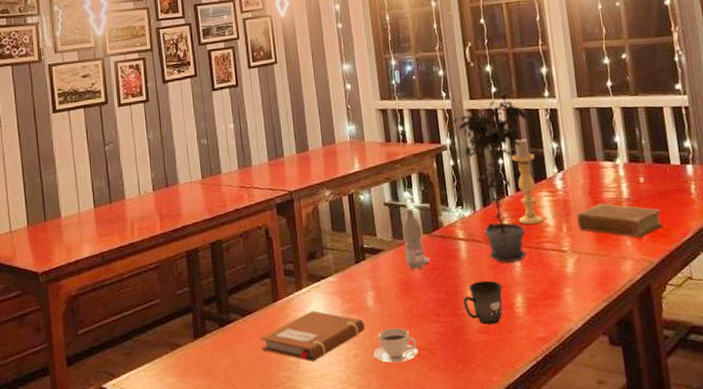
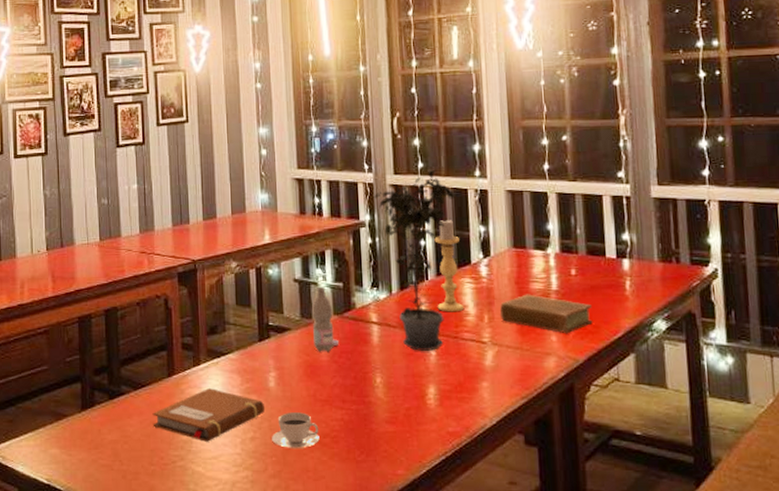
mug: present [463,280,503,325] -> none [372,368,414,414]

